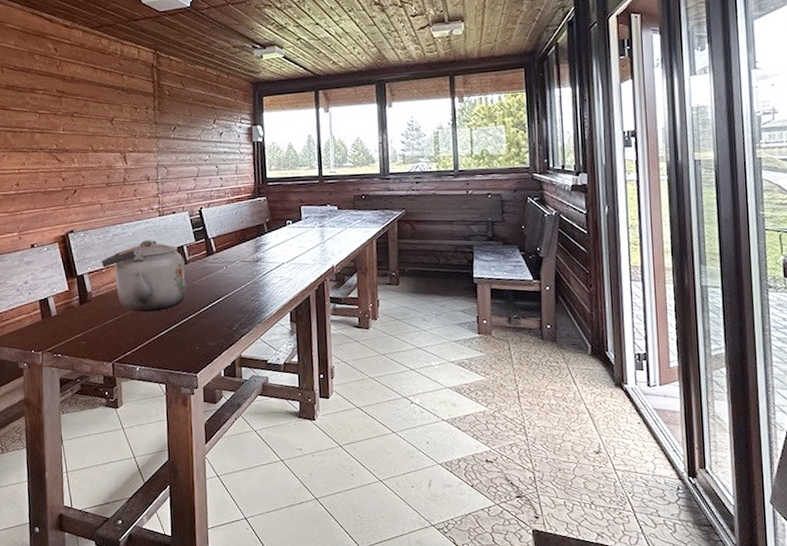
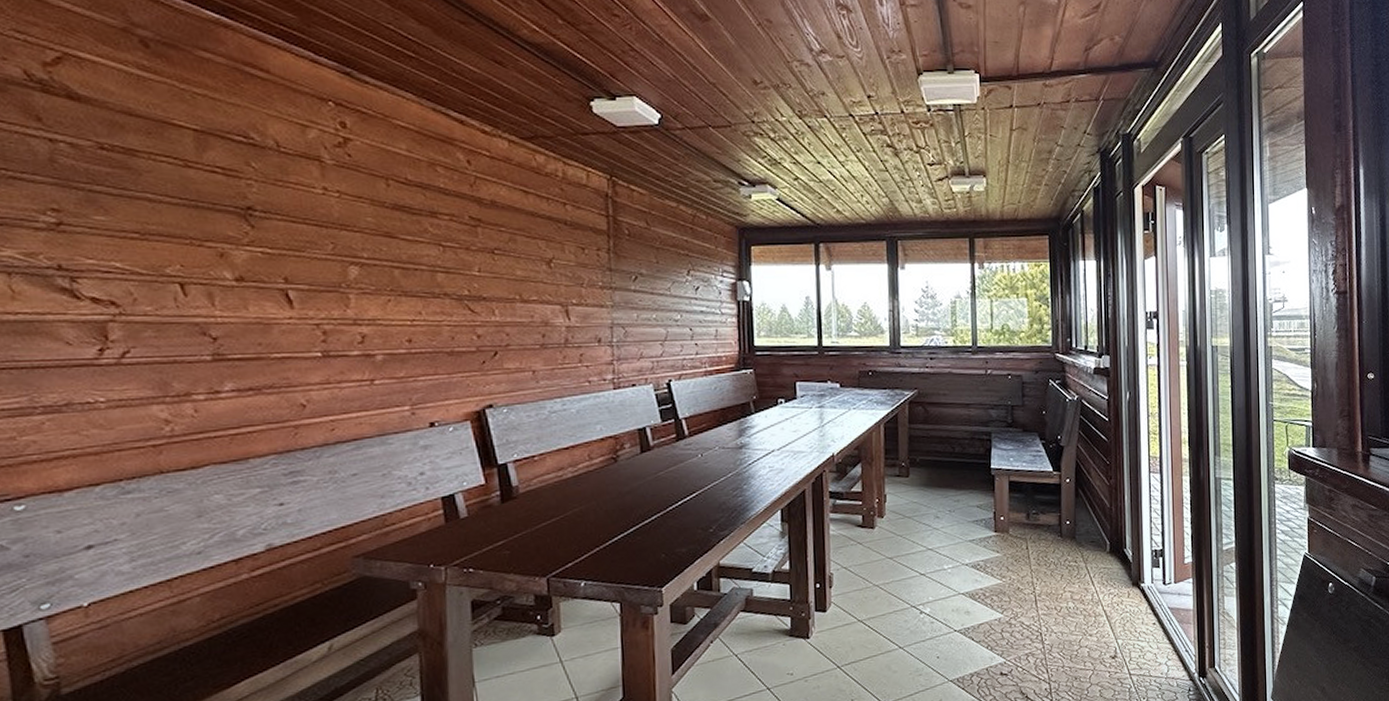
kettle: present [101,240,188,313] -> none [532,419,651,513]

